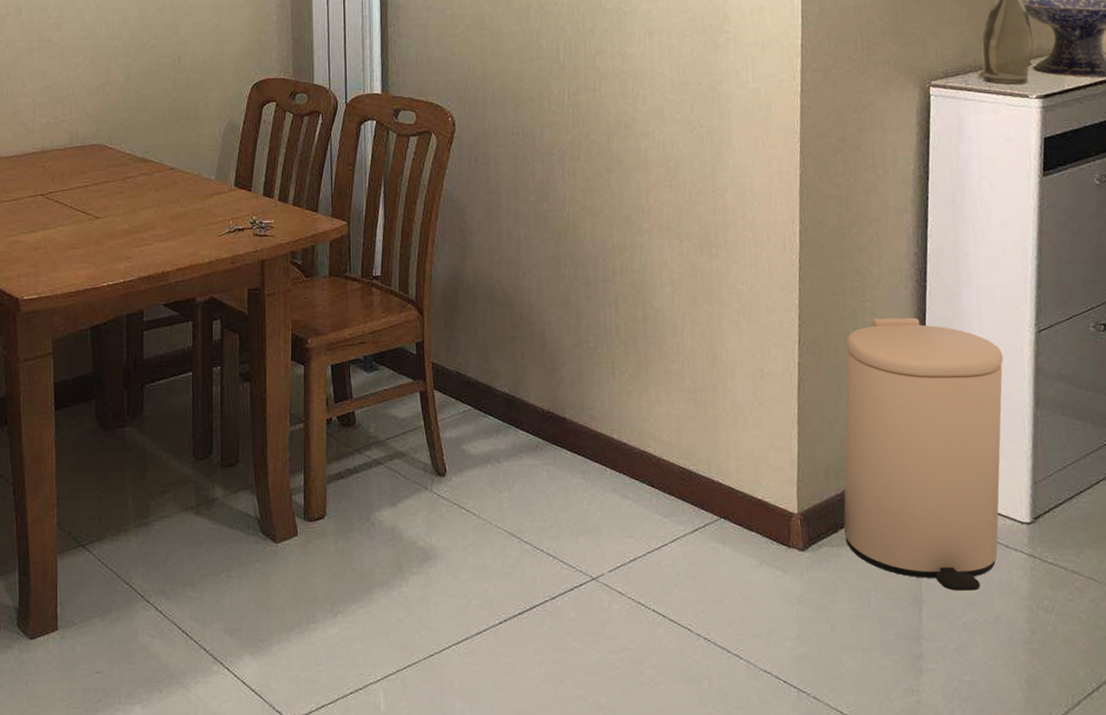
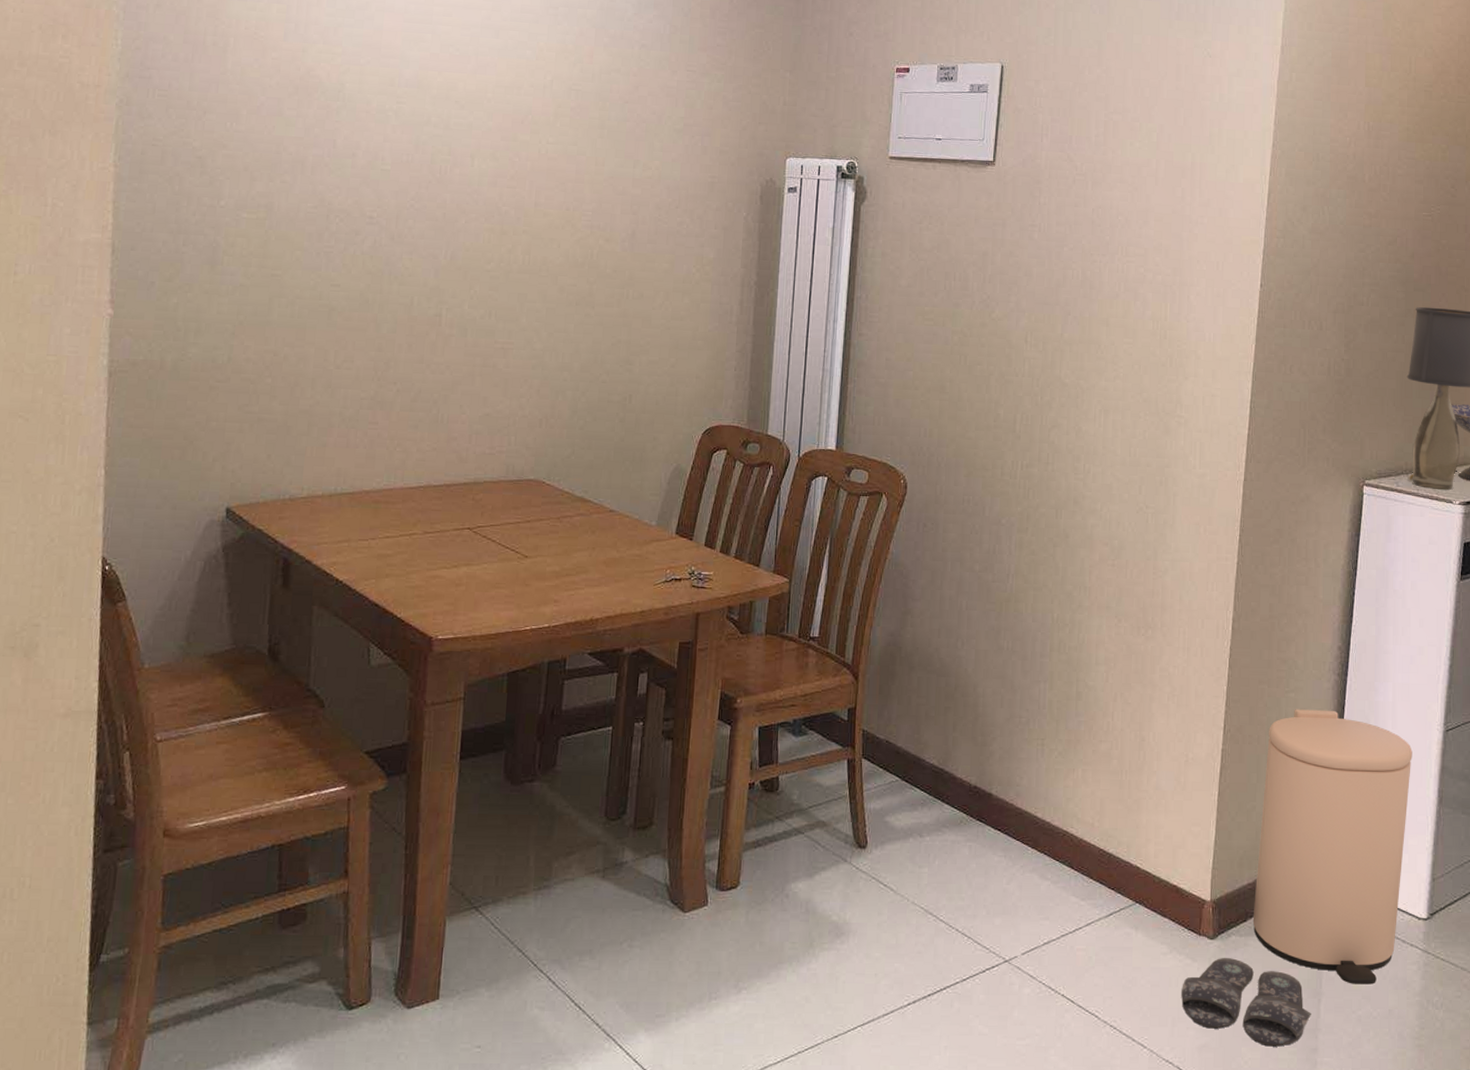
slippers: none [775,569,913,655] -> present [1181,958,1311,1047]

